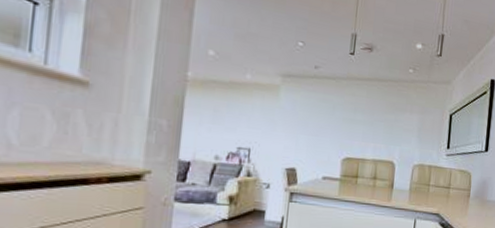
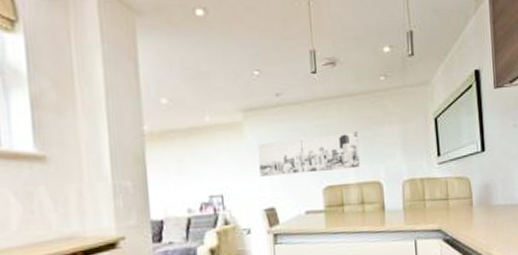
wall art: none [287,107,381,147] -> present [258,130,360,176]

